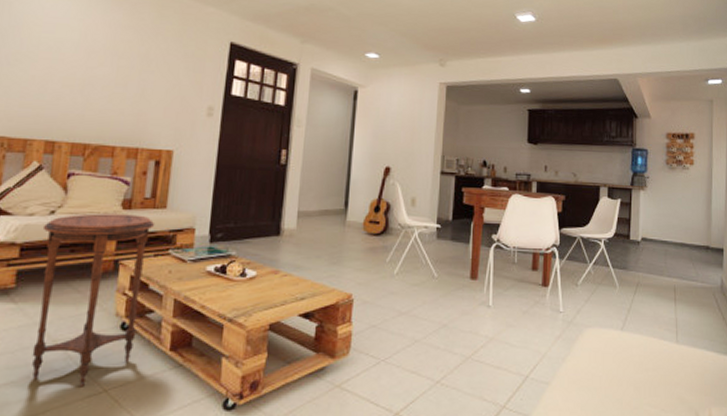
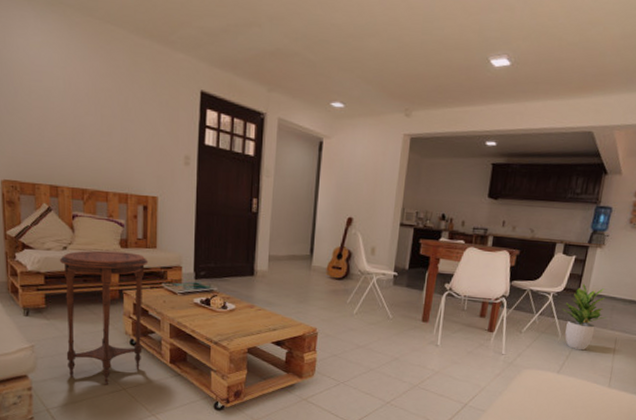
potted plant: none [615,227,662,302] -> present [562,283,607,351]

